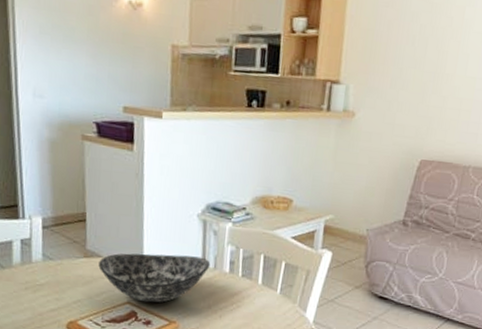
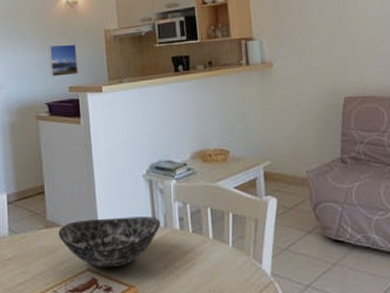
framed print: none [101,53,137,94] -> present [48,44,78,77]

